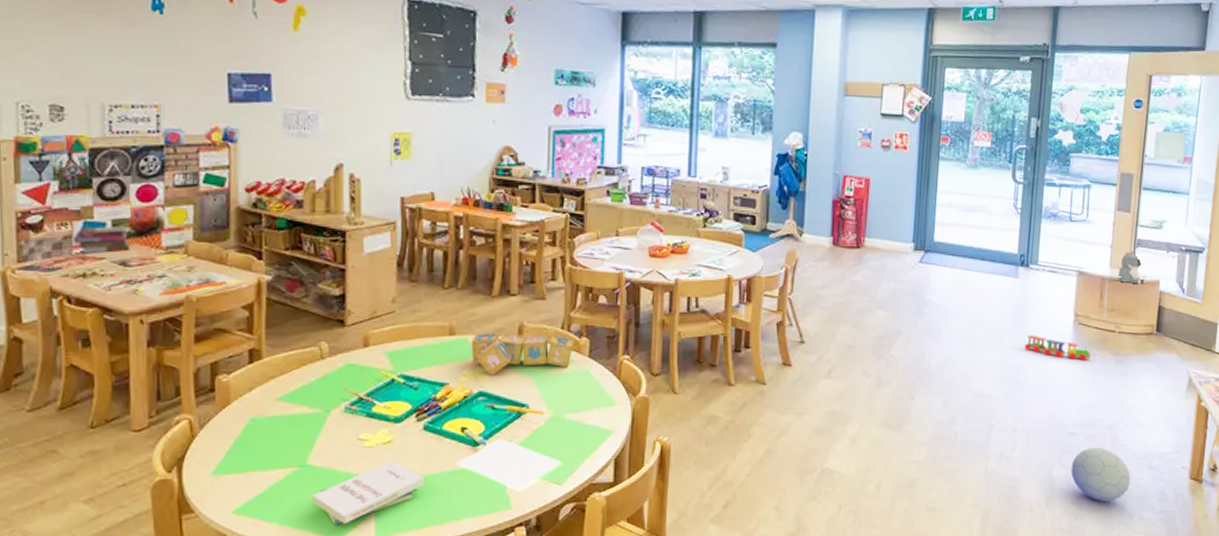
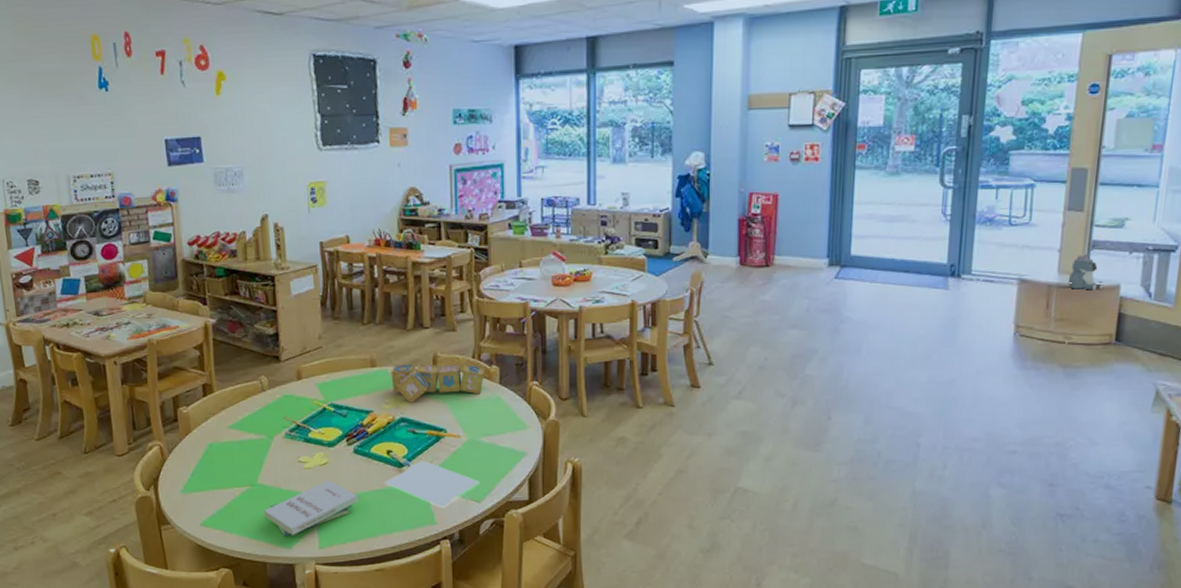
books: present [72,226,131,254] -> none [56,282,101,307]
toy train: present [1024,334,1091,361] -> none [956,349,1035,375]
ball: present [1070,448,1131,501] -> none [1011,466,1083,522]

